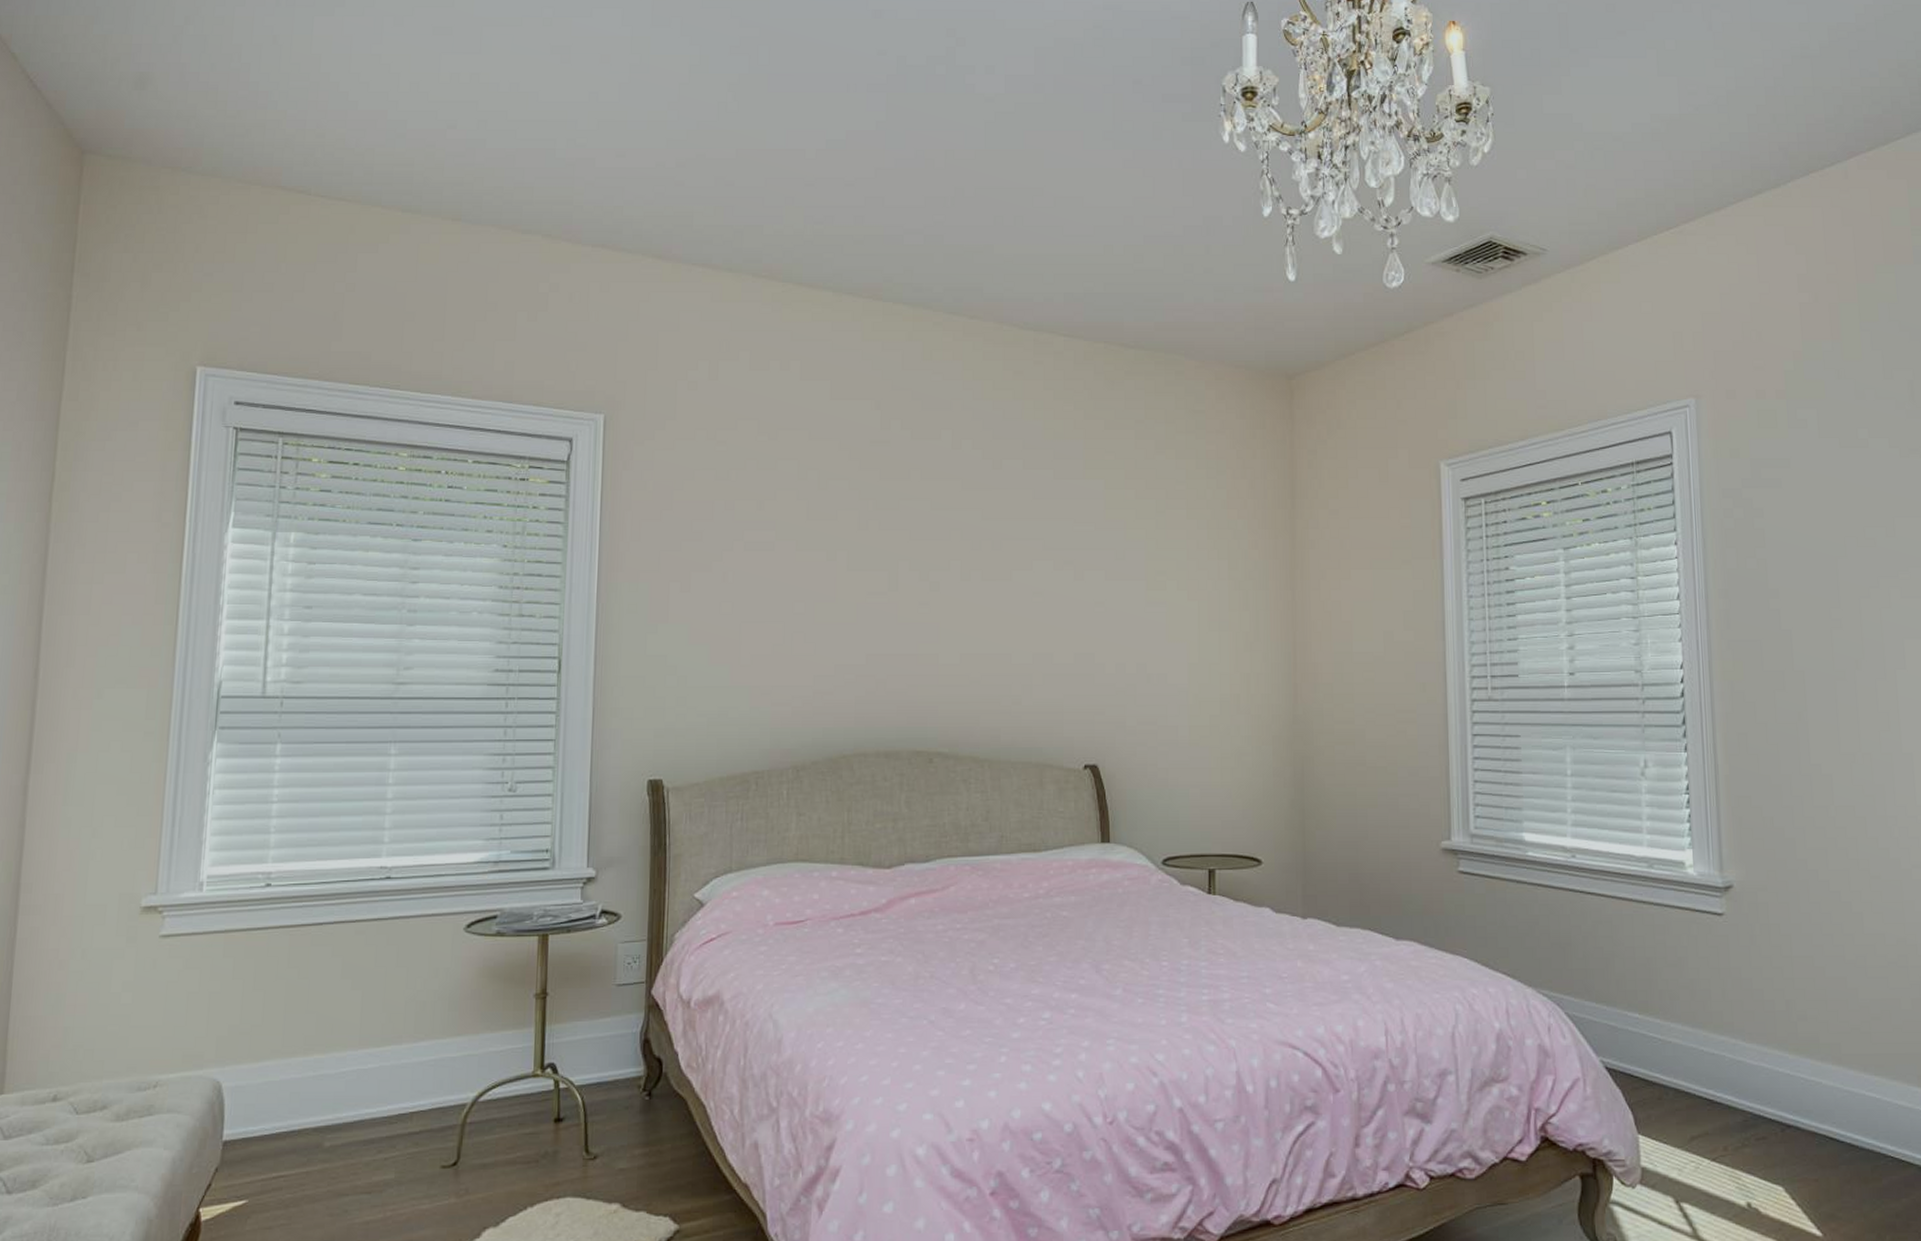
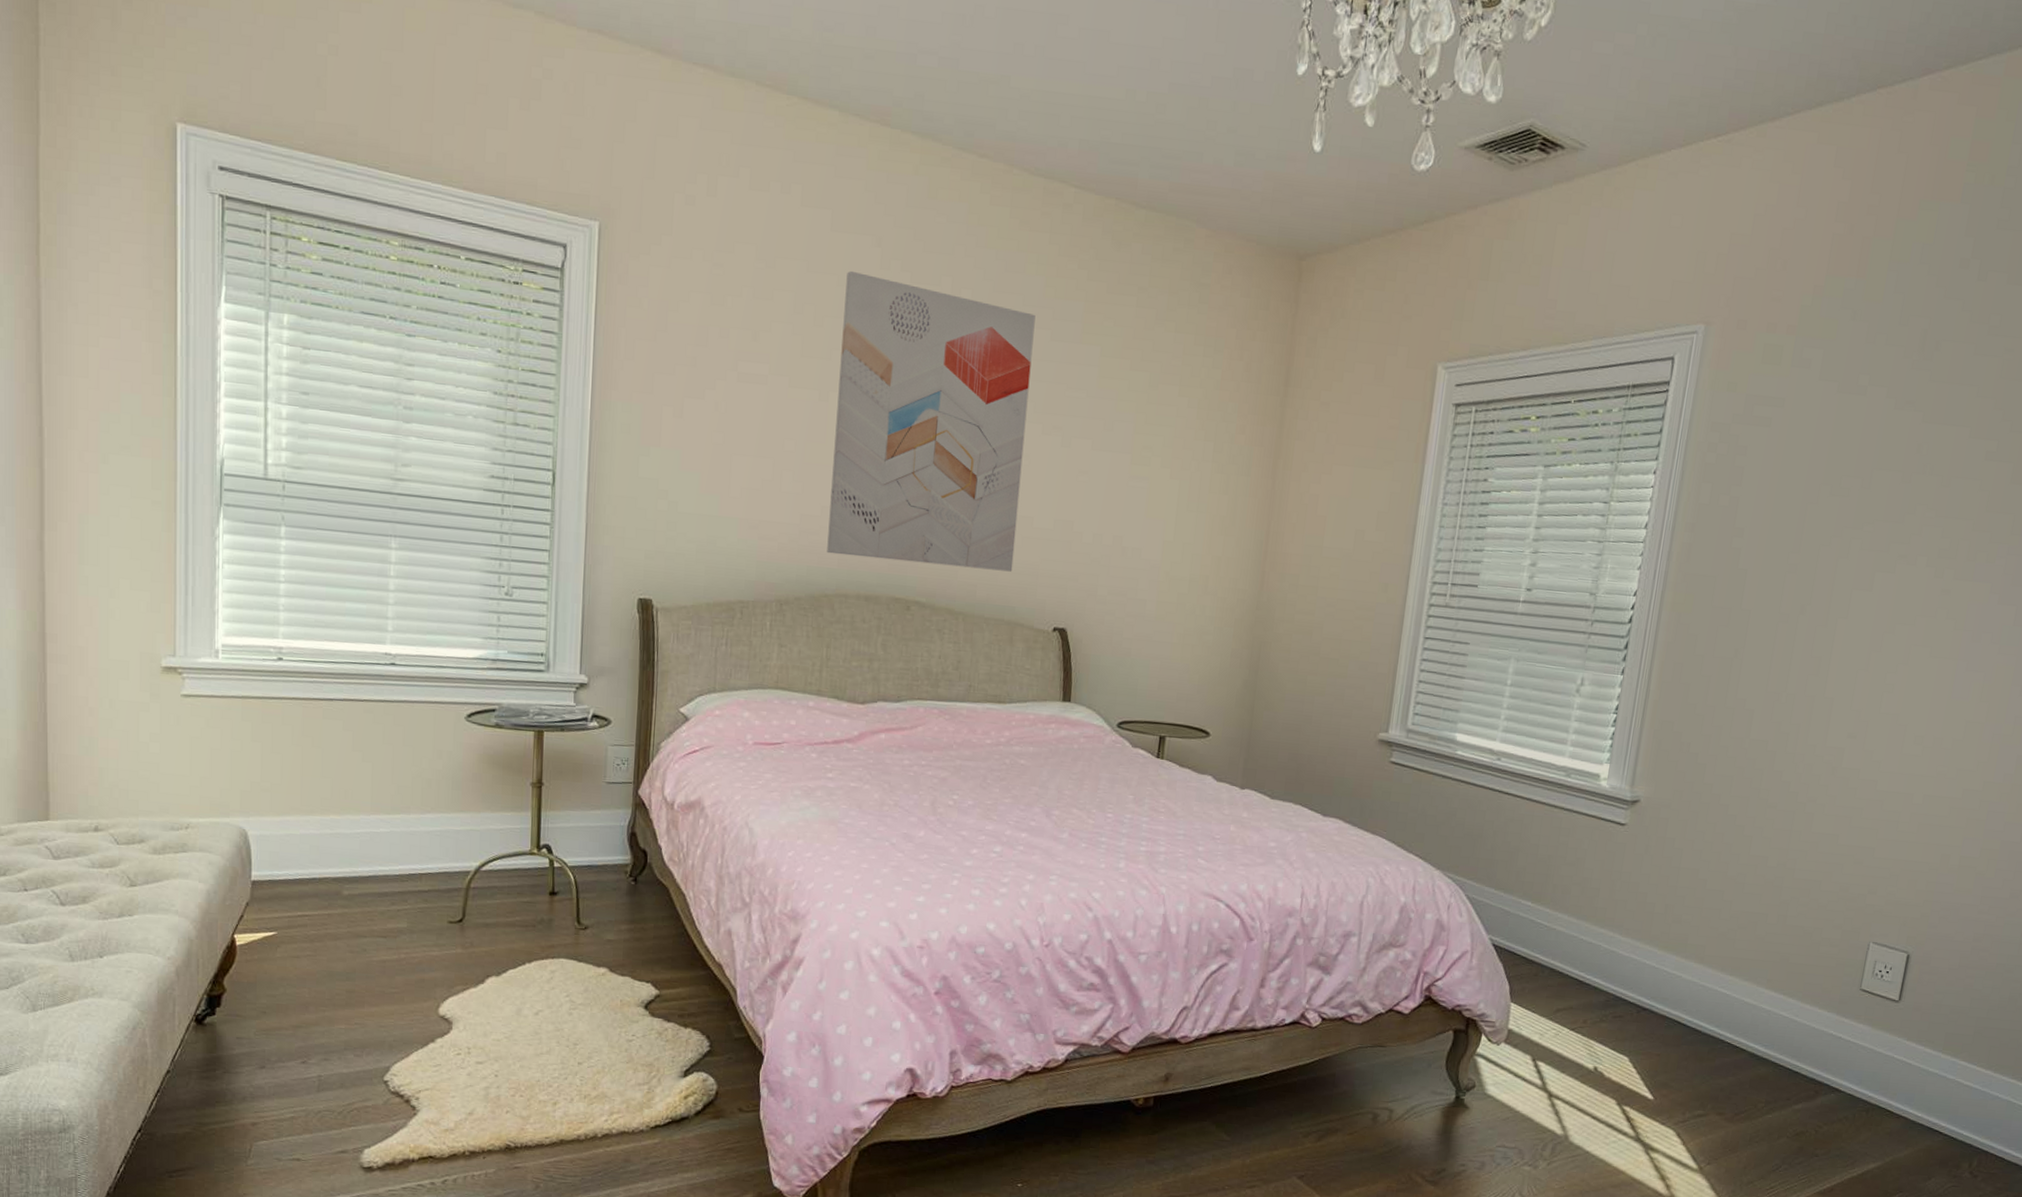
wall art: none [843,434,1037,713] -> present [827,270,1036,572]

